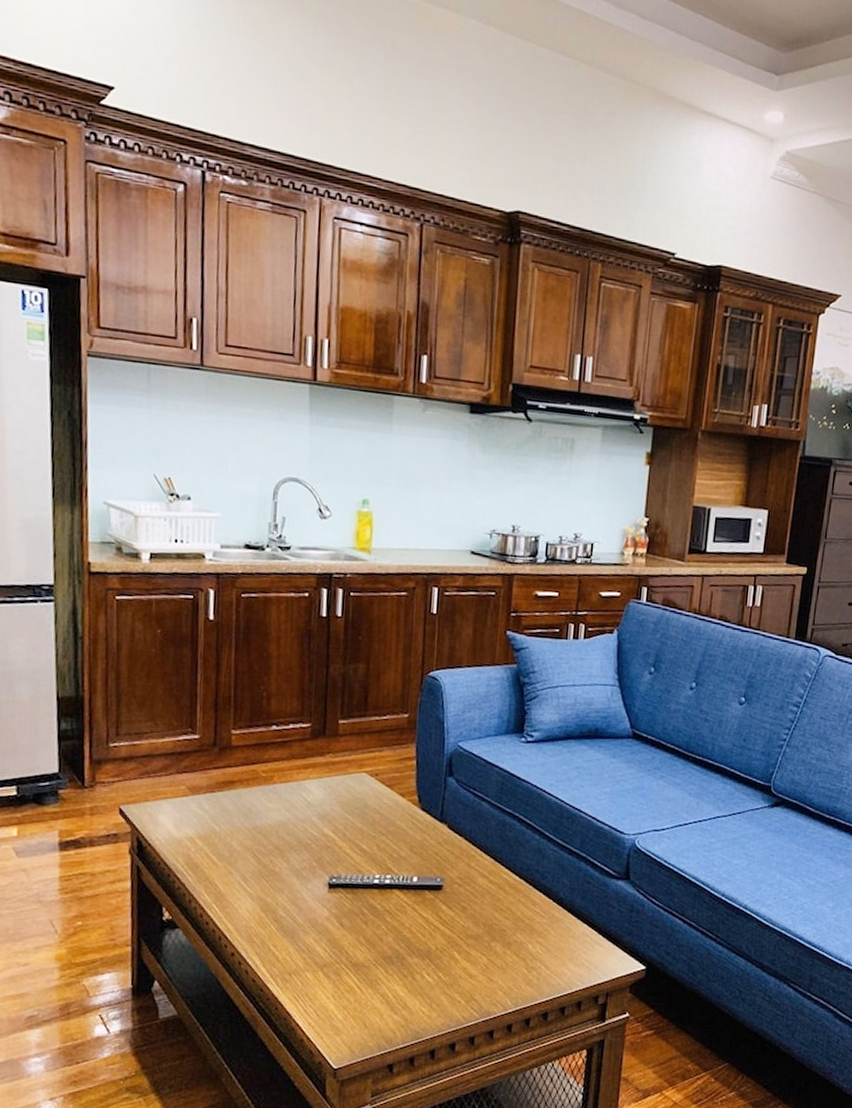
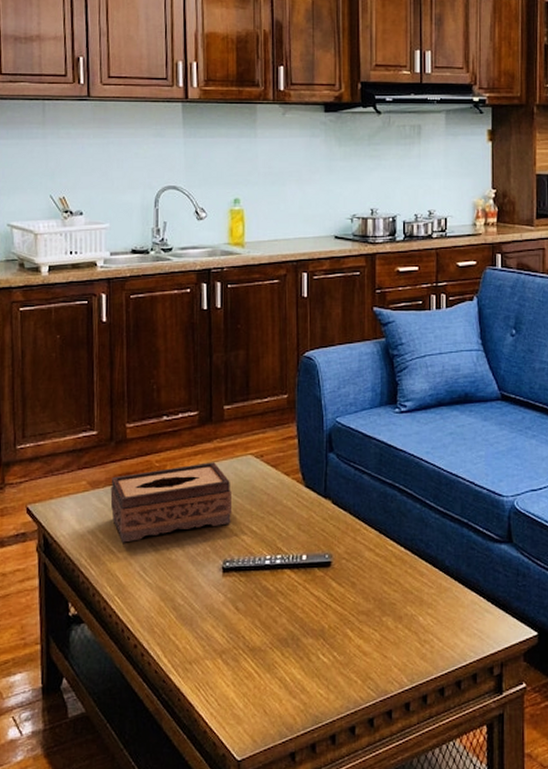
tissue box: none [211,777,343,852] -> present [110,462,233,543]

